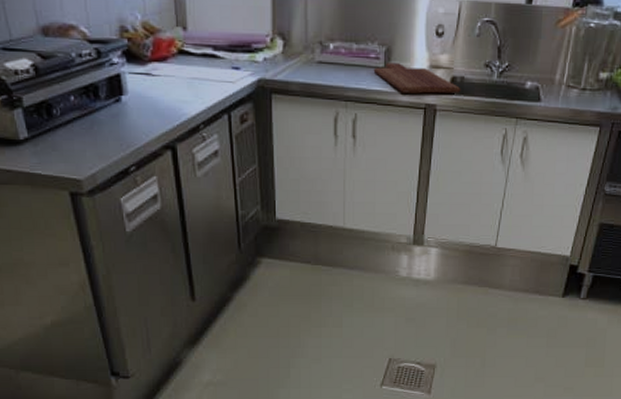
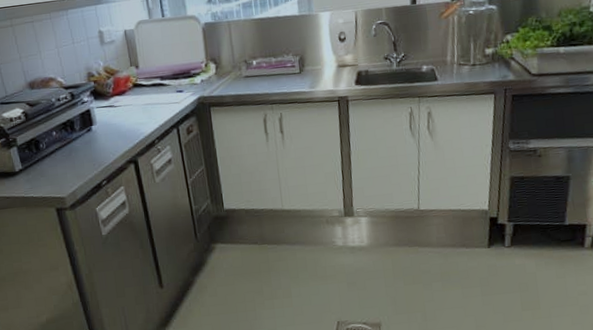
cutting board: present [373,63,461,94] -> none [291,67,367,91]

